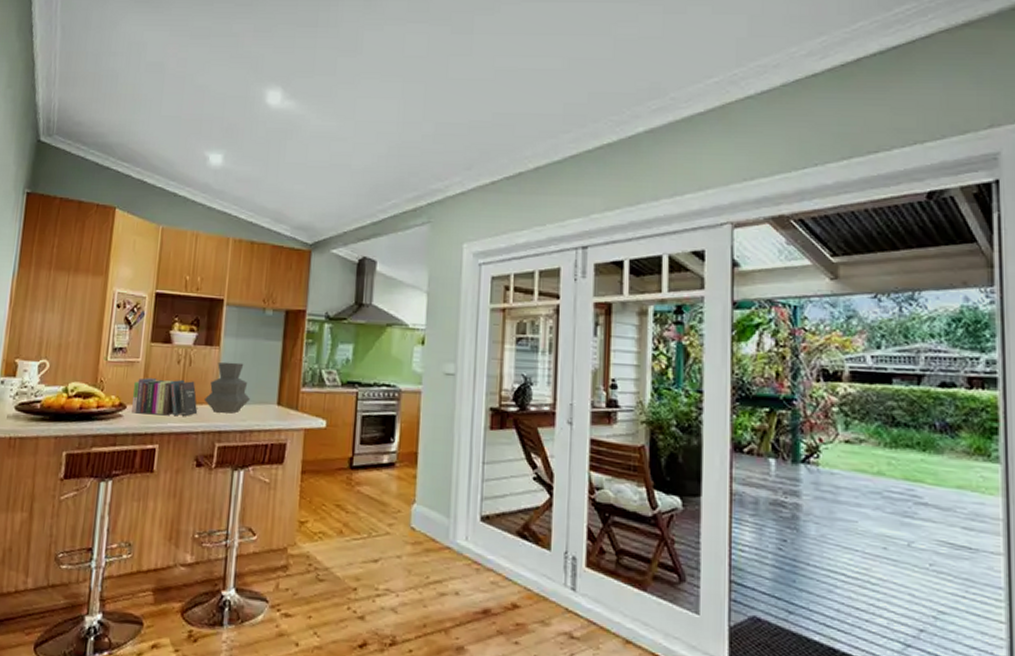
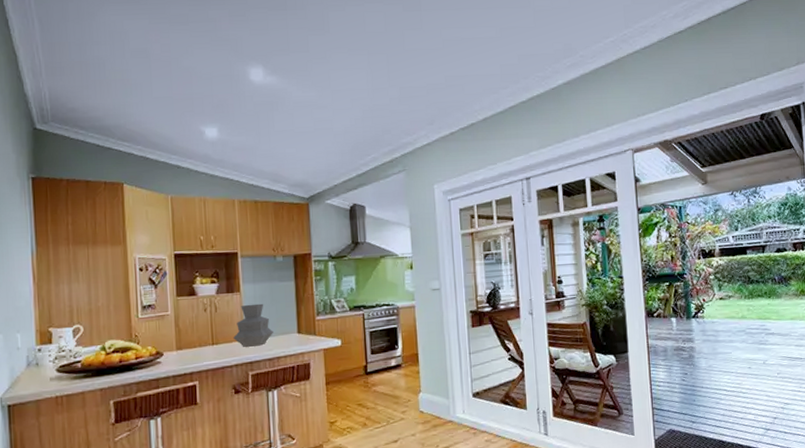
books: present [132,378,198,417] -> none [168,324,229,359]

